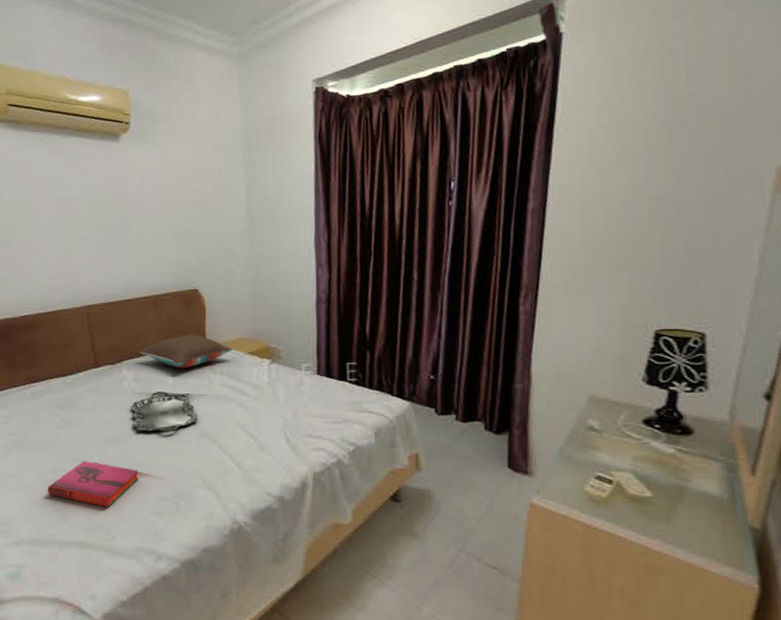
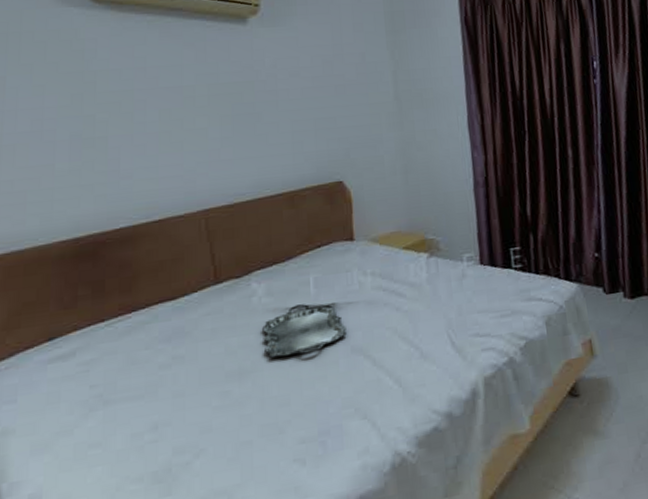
hardback book: present [48,461,139,508] -> none [146,406,273,466]
pillow: present [138,334,233,369] -> none [271,232,385,275]

